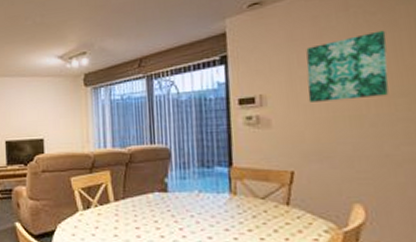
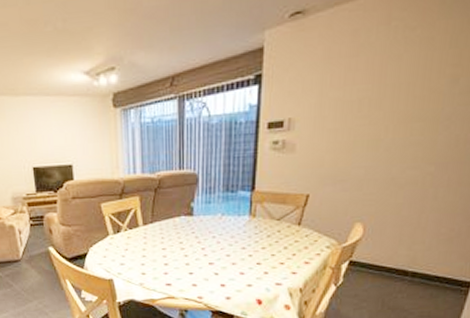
wall art: present [306,30,389,102] -> none [334,48,420,126]

